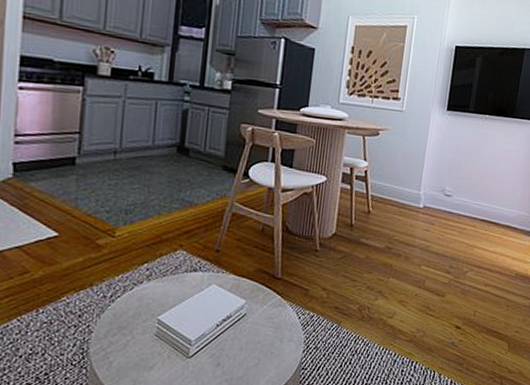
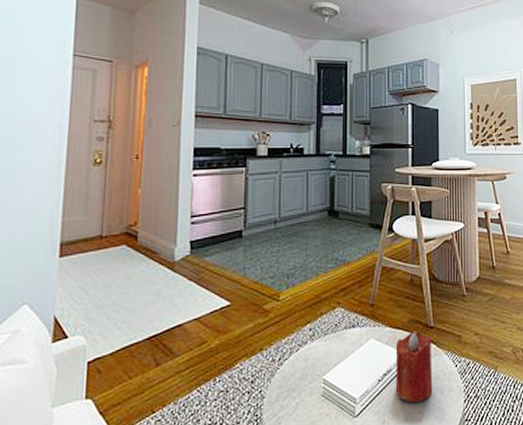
candle: none [233,281,278,348] -> present [395,332,433,403]

